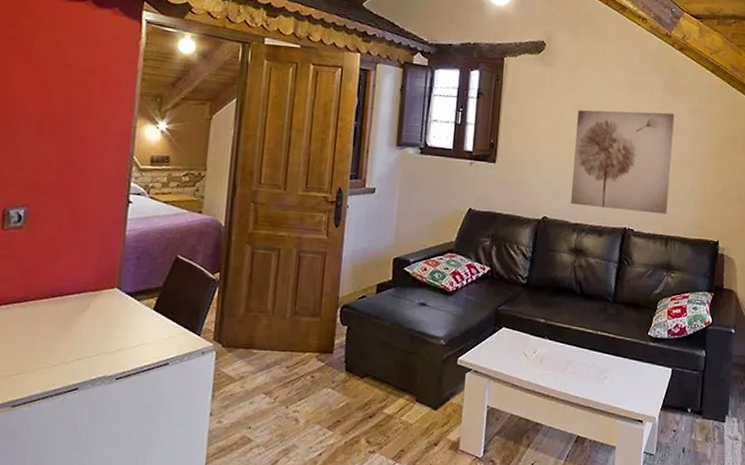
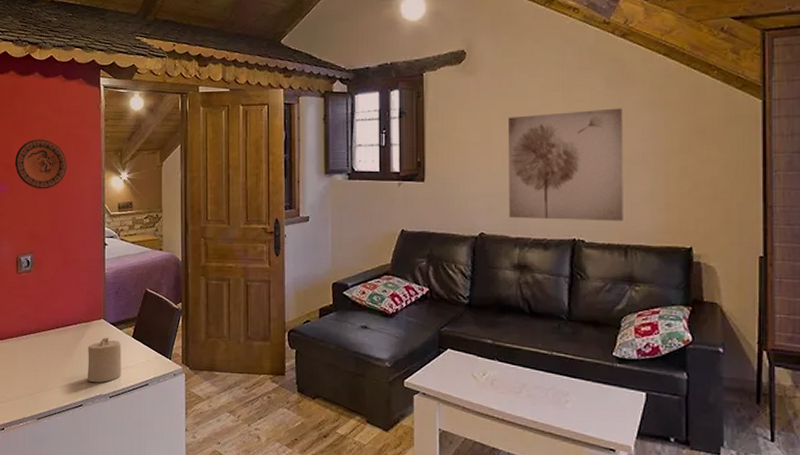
decorative plate: none [13,71,88,132] -> present [14,139,67,189]
candle: none [87,309,138,362] -> present [87,337,121,383]

